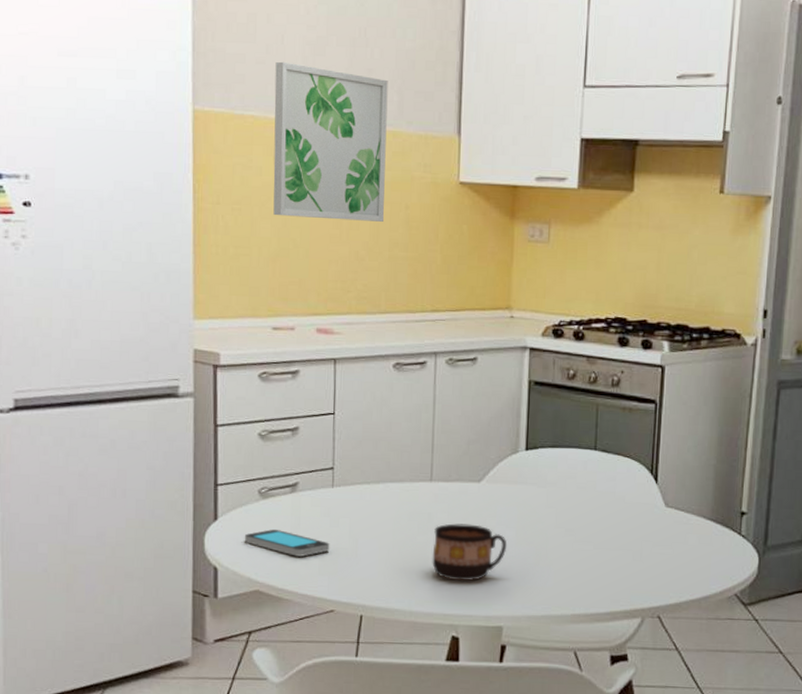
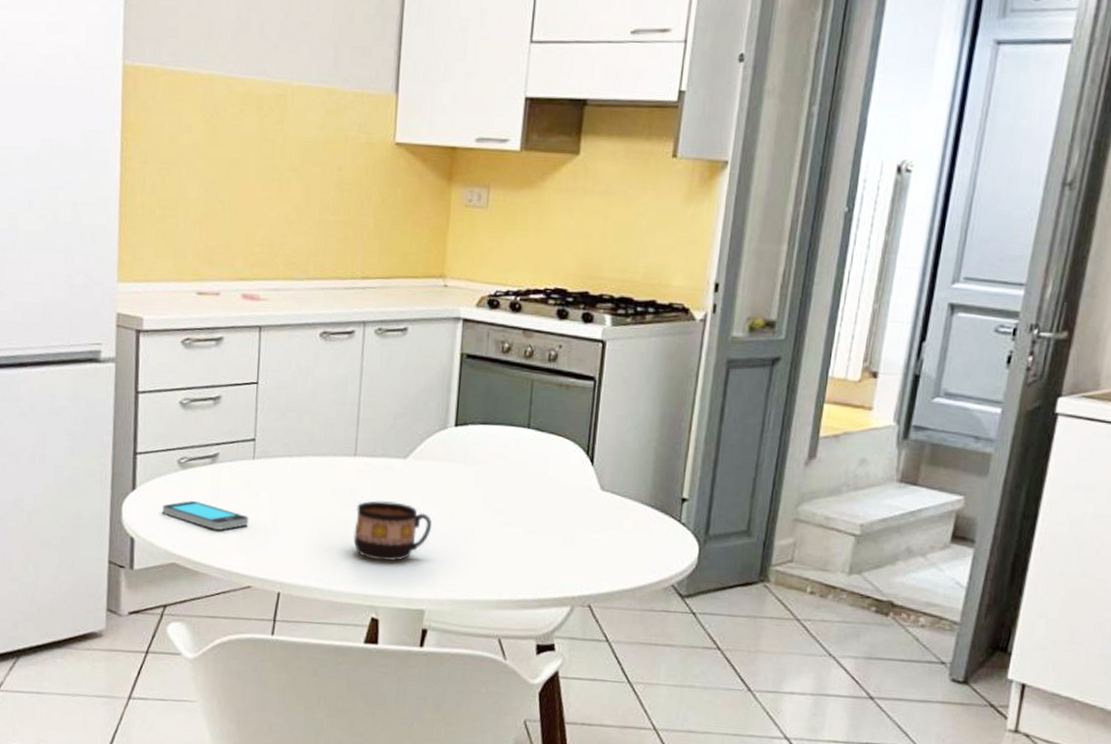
wall art: present [273,61,388,222] -> none [202,14,325,184]

